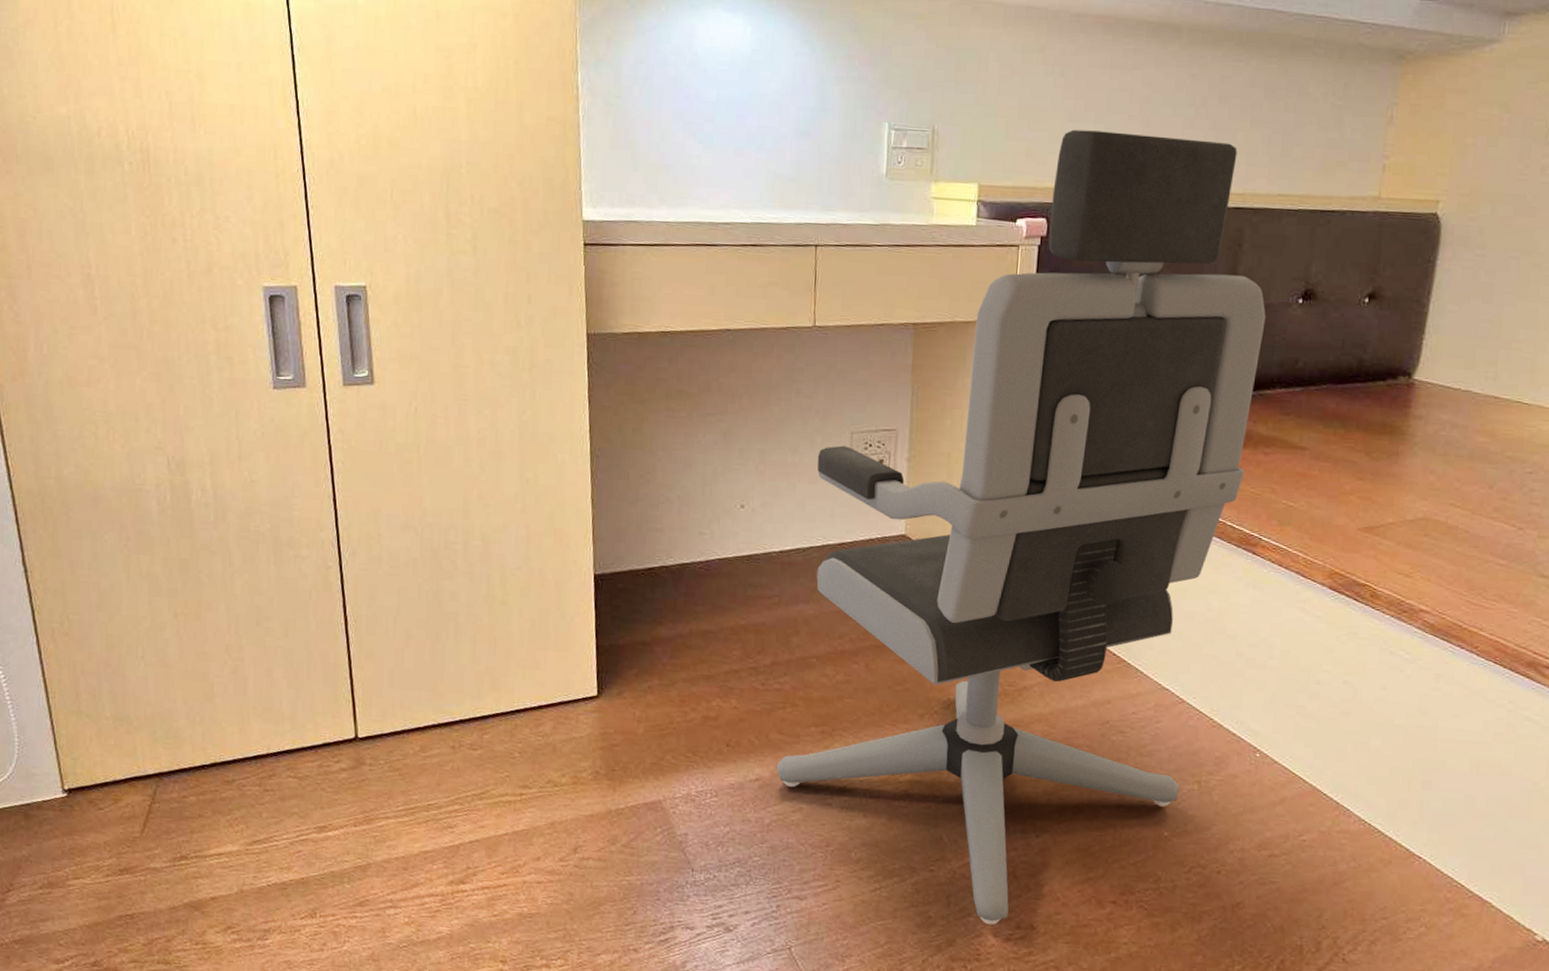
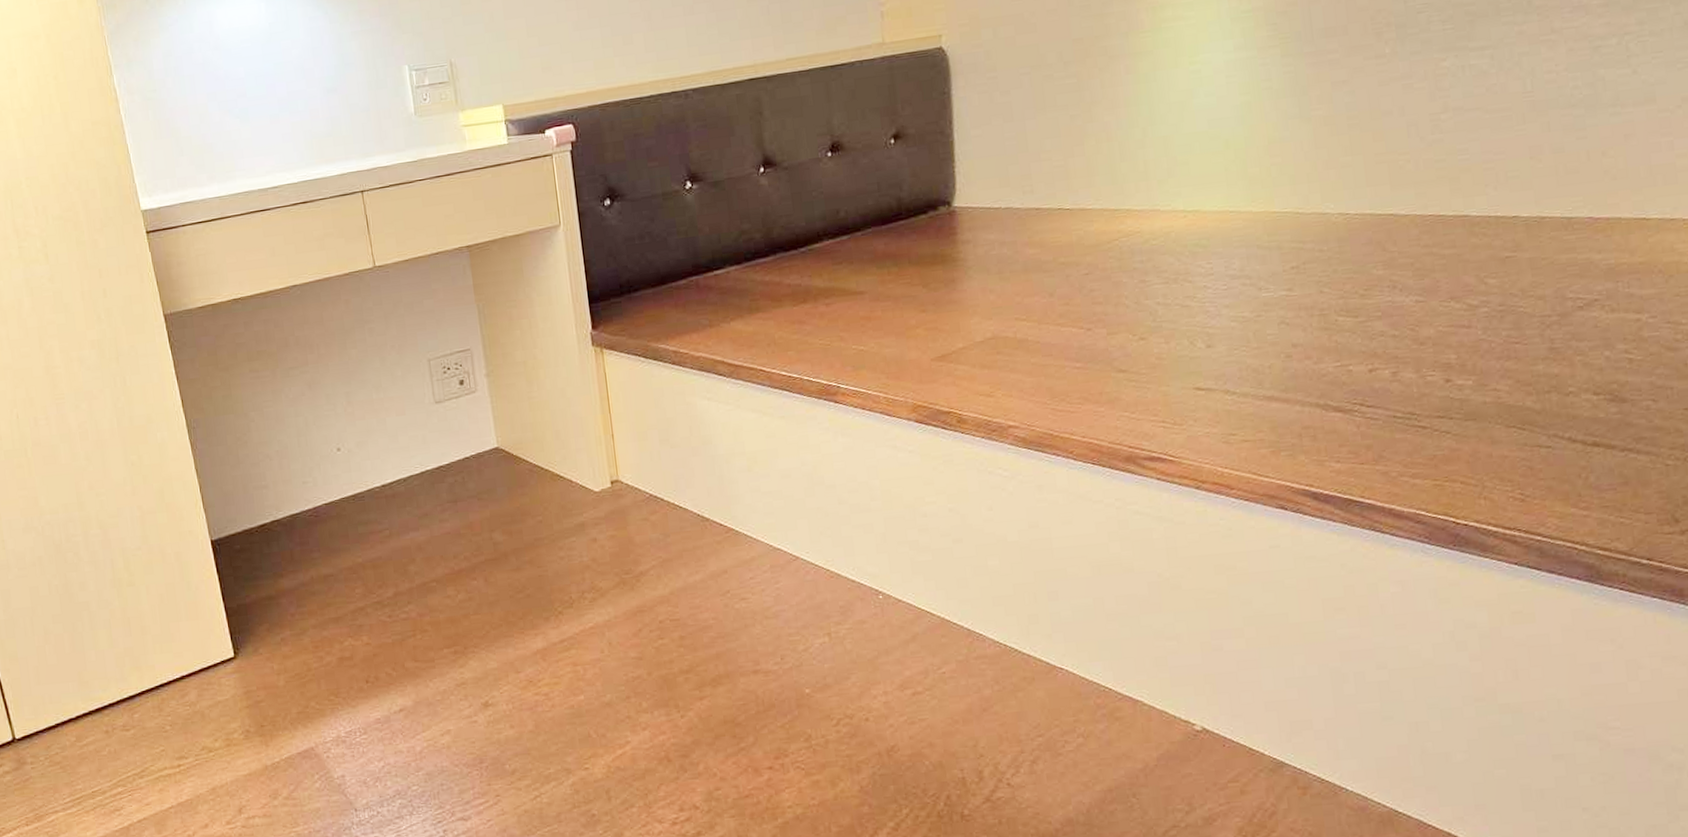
office chair: present [776,129,1266,925] -> none [400,21,812,813]

